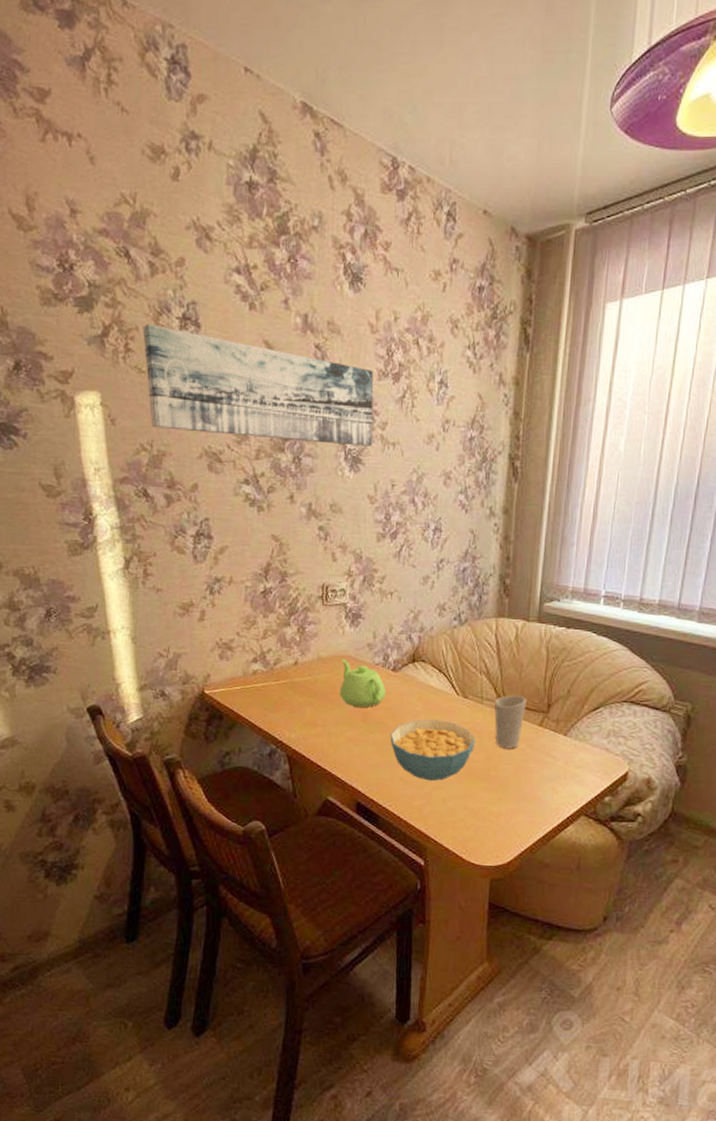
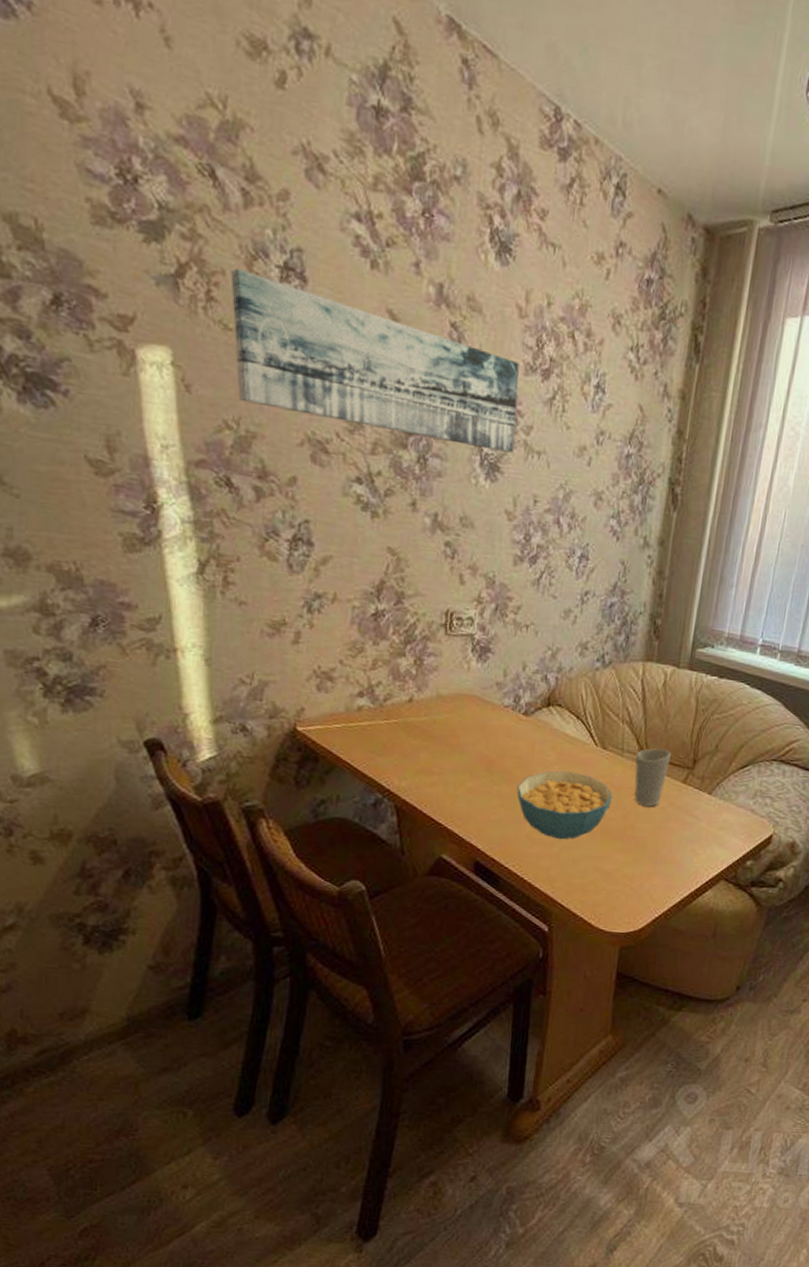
teapot: present [339,658,386,707] -> none [460,698,516,755]

